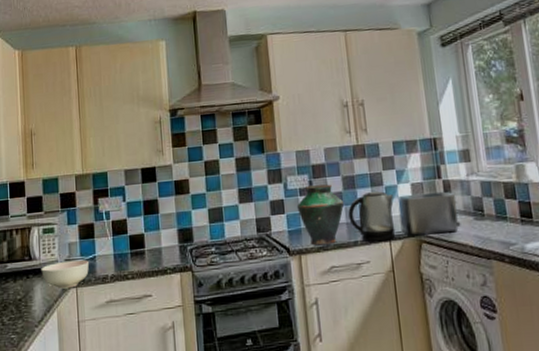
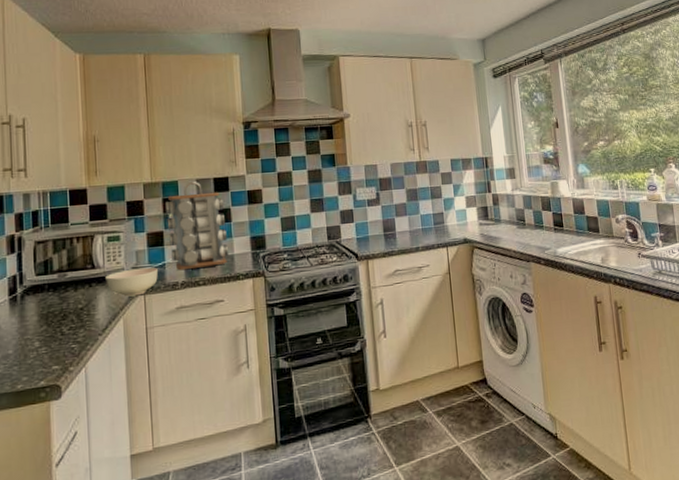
spice rack: none [96,171,157,264] -> present [166,181,229,271]
vase: present [296,184,344,246] -> none [365,196,407,252]
kettle: present [348,190,396,242] -> none [411,202,452,248]
toaster: present [397,191,461,236] -> none [454,204,507,243]

